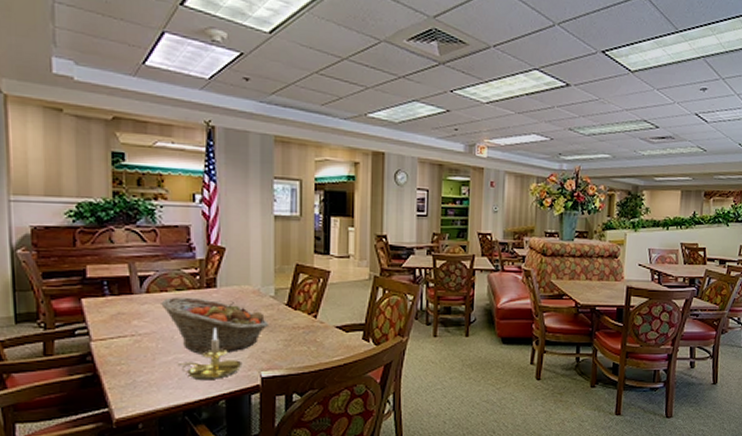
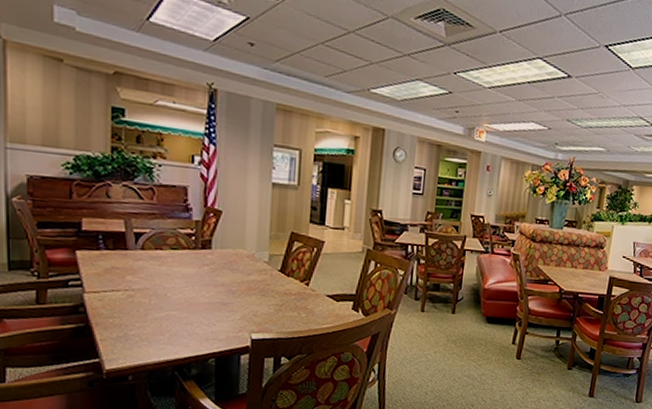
fruit basket: present [161,297,270,354] -> none [155,255,262,313]
candle holder: present [177,327,243,379] -> none [169,288,234,338]

